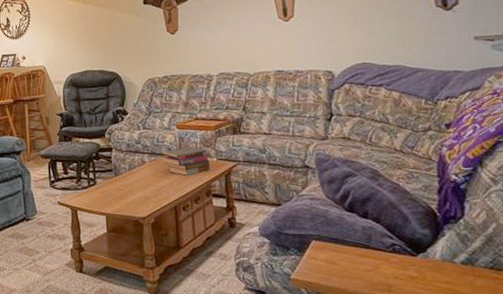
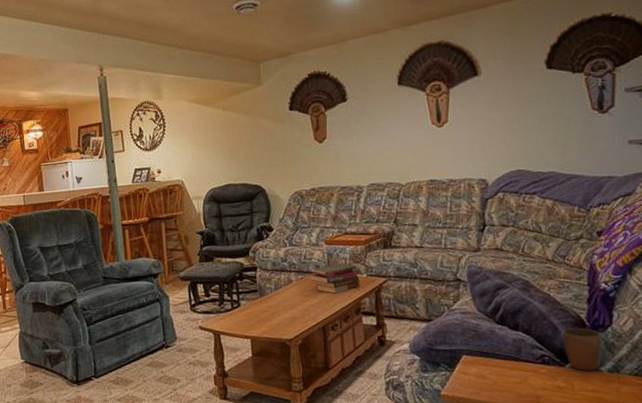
cup: none [412,218,455,263] -> present [562,328,603,372]

